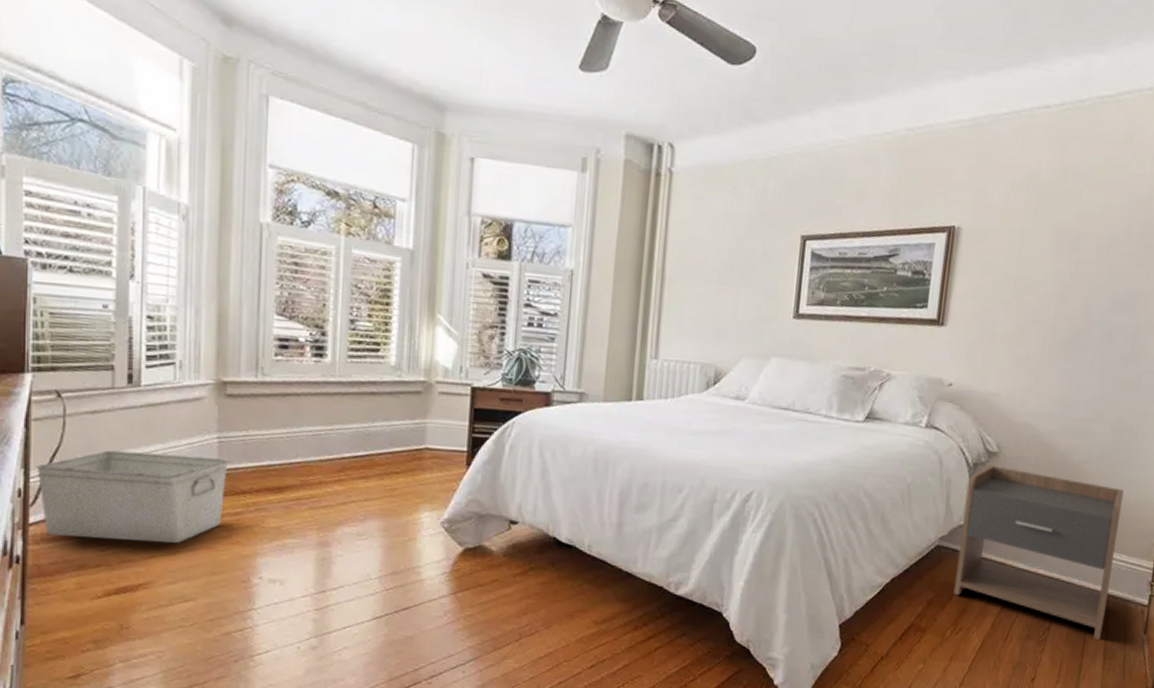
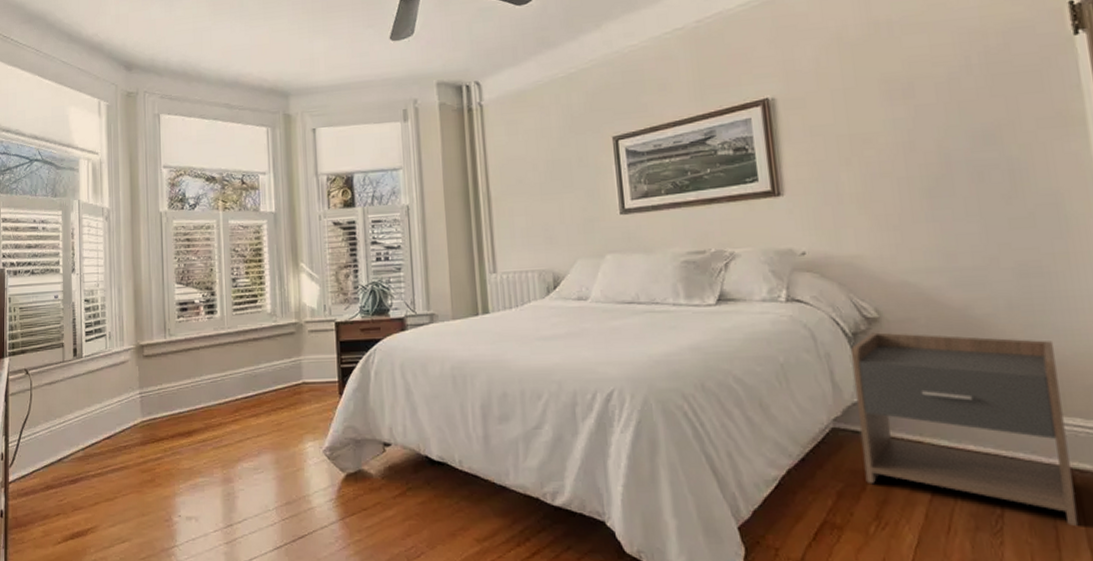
storage bin: present [36,450,229,544] -> none [13,411,149,491]

